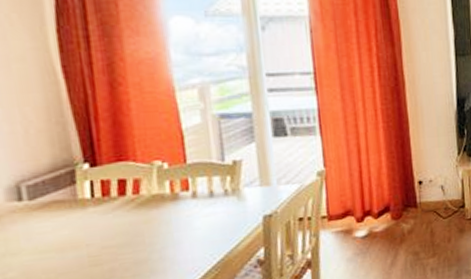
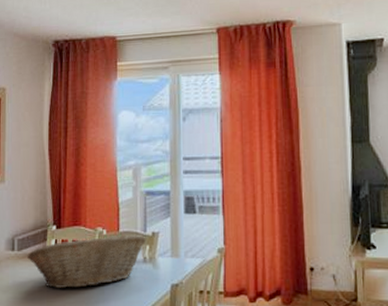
fruit basket: none [46,164,226,241] -> present [27,234,146,288]

